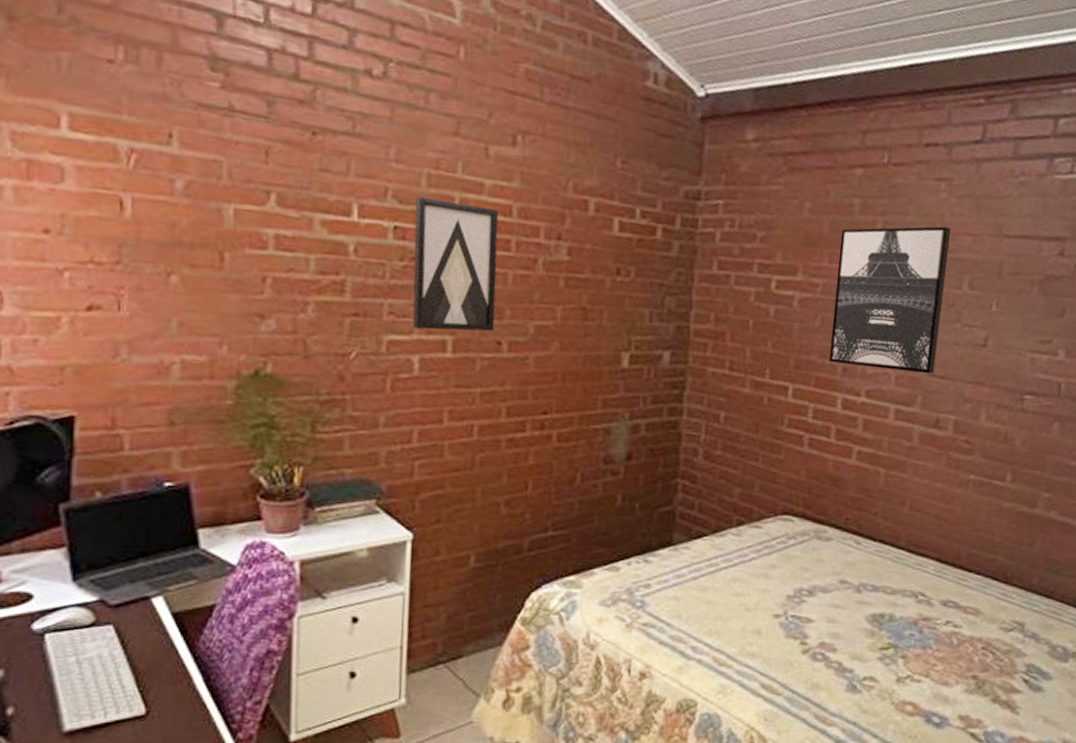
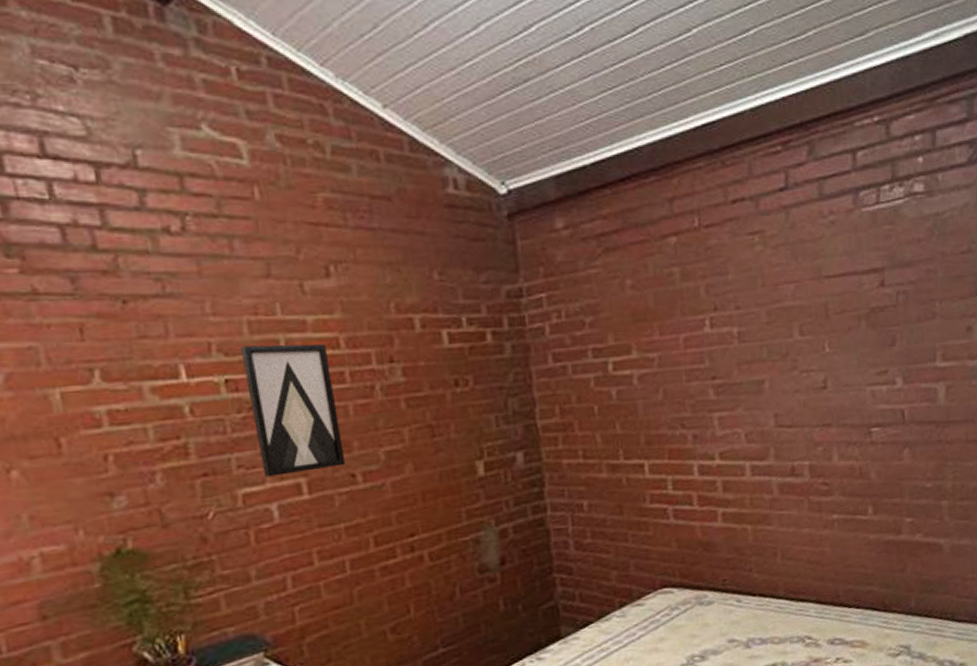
wall art: present [828,226,952,374] -> none [666,278,781,432]

